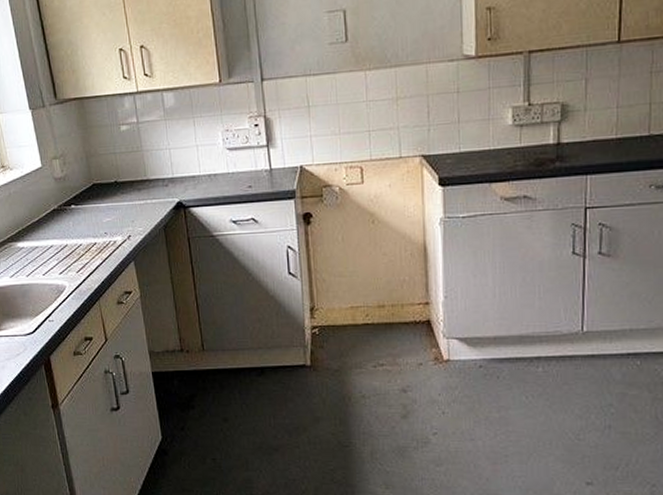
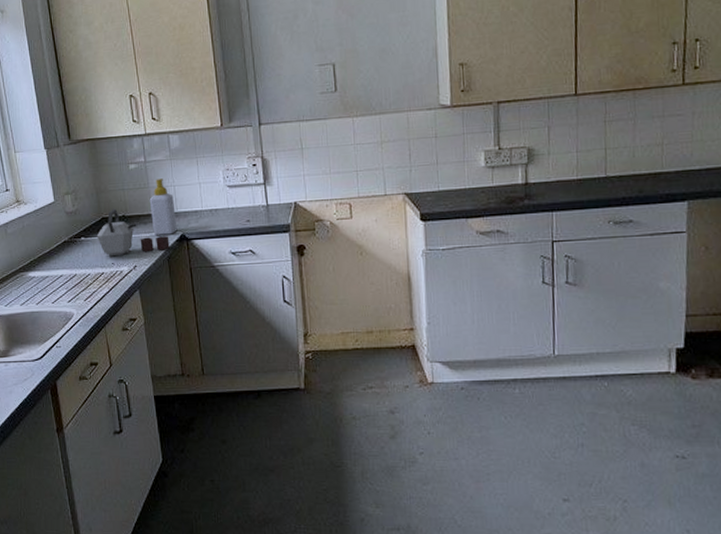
kettle: none [87,174,166,226] -> present [96,208,170,257]
soap bottle: none [143,141,174,203] -> present [149,178,178,235]

